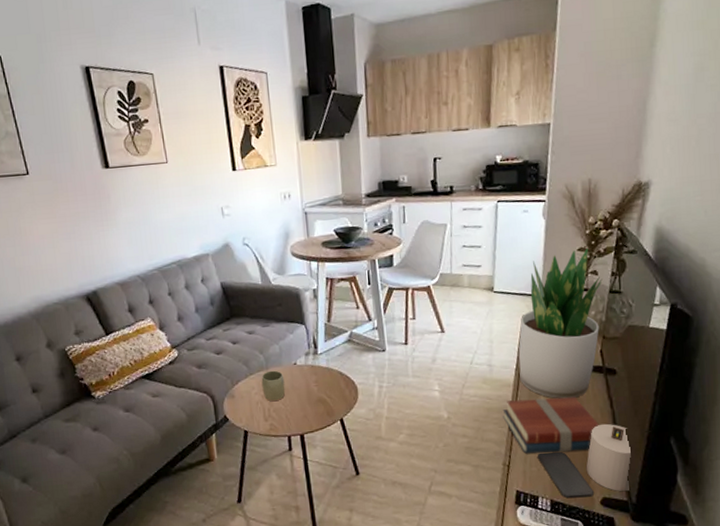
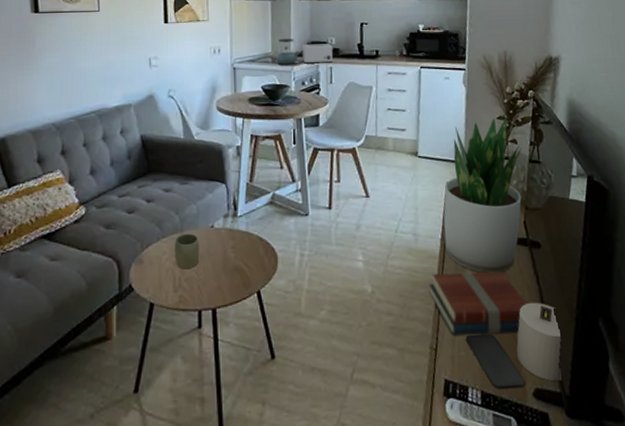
kettle: none [346,178,373,208] -> present [275,38,302,66]
toaster: none [373,182,406,205] -> present [302,44,333,65]

